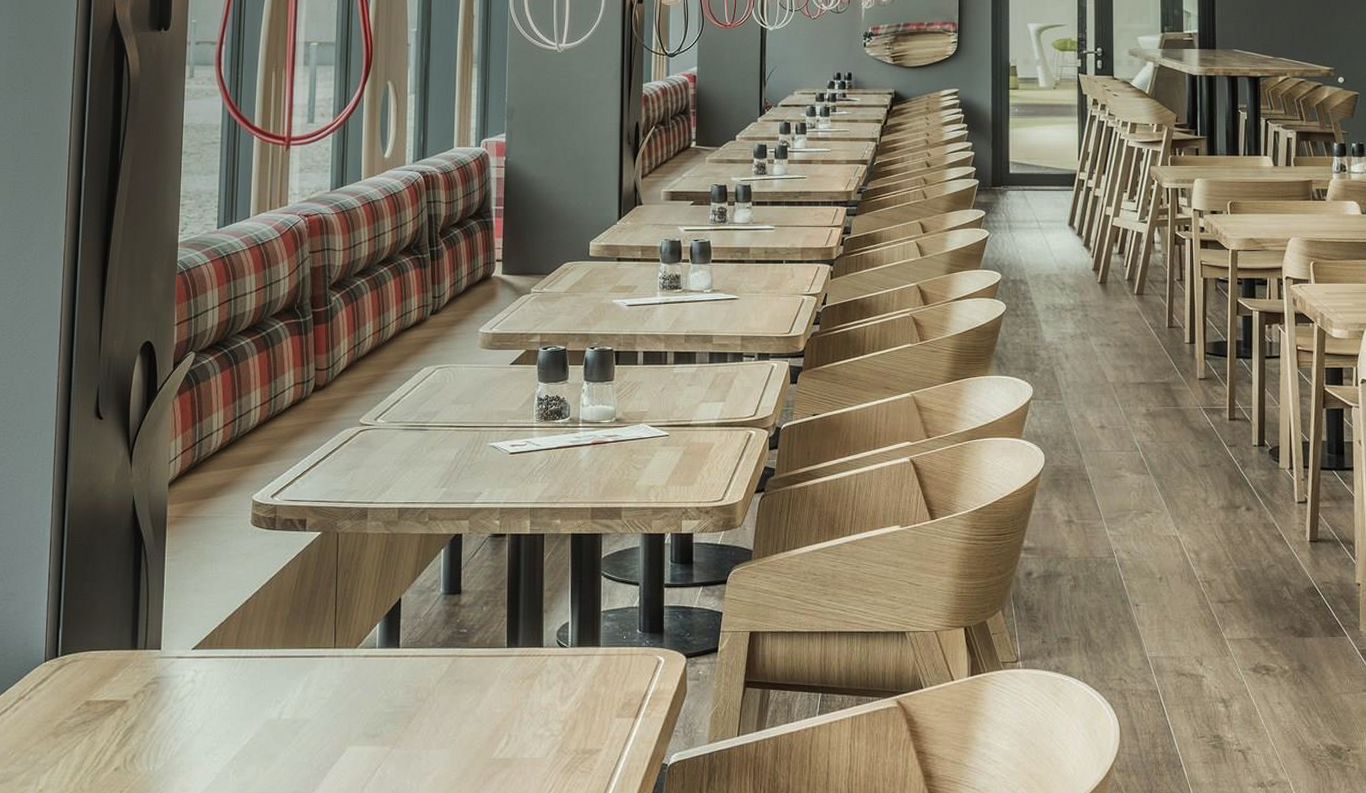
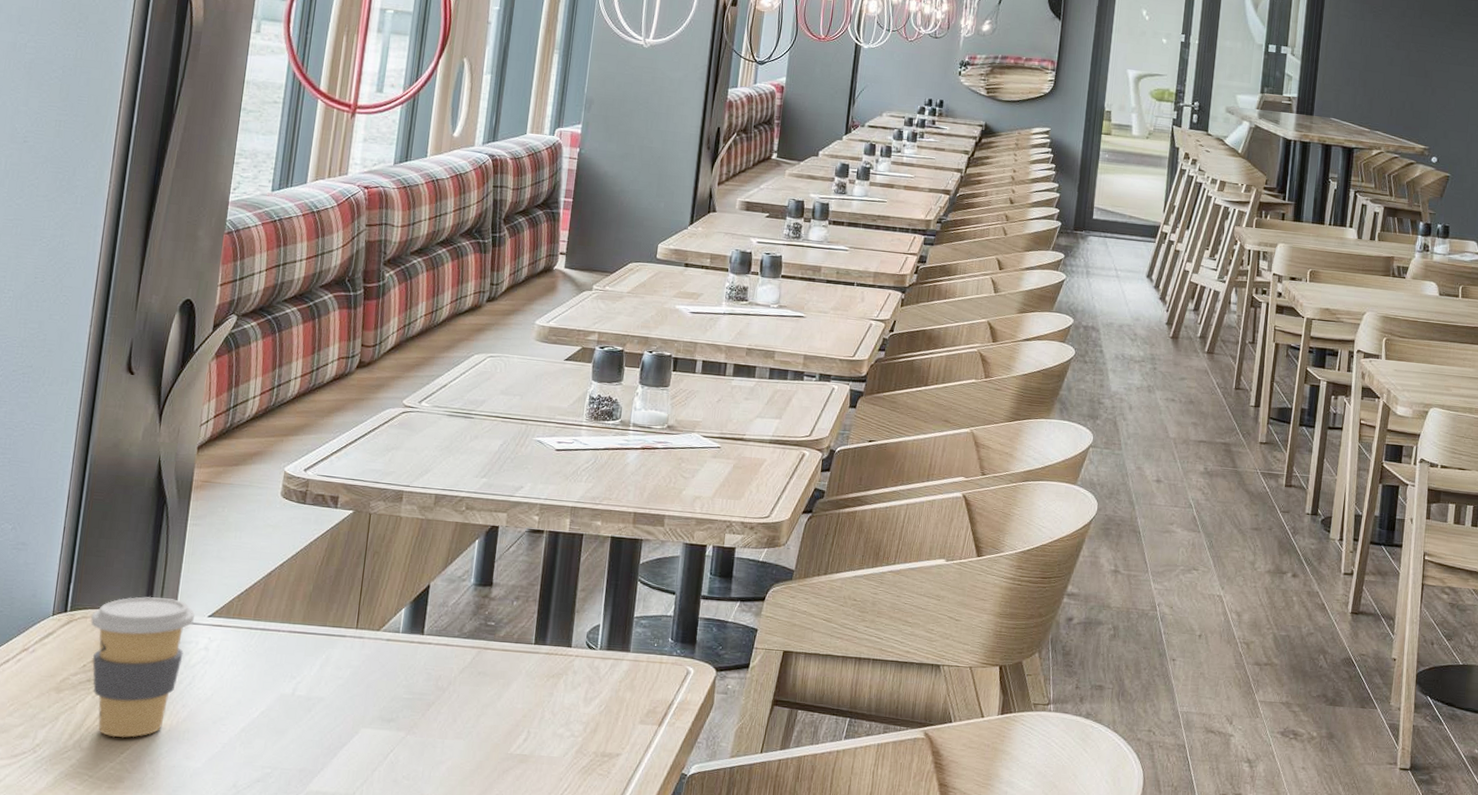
coffee cup: none [80,635,179,777] -> present [90,596,195,738]

